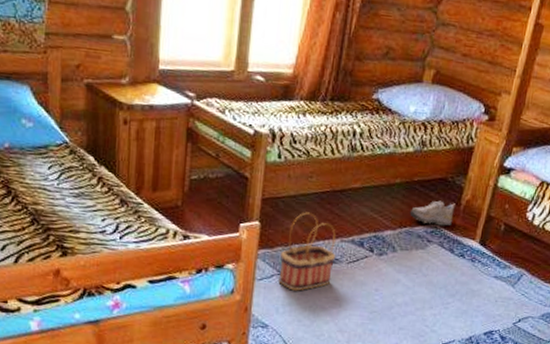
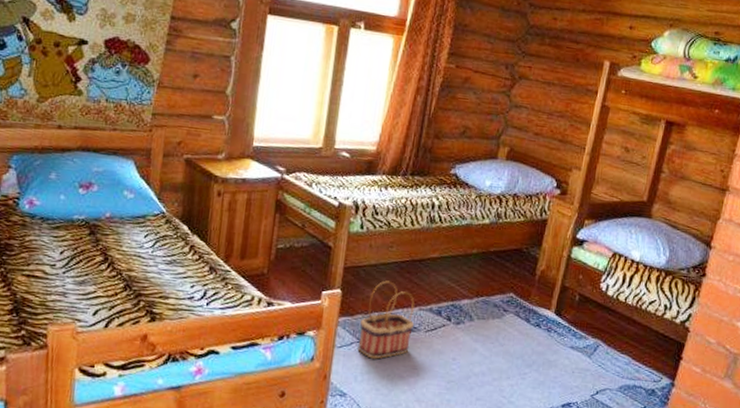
shoe: present [409,200,455,226] -> none [486,270,530,296]

